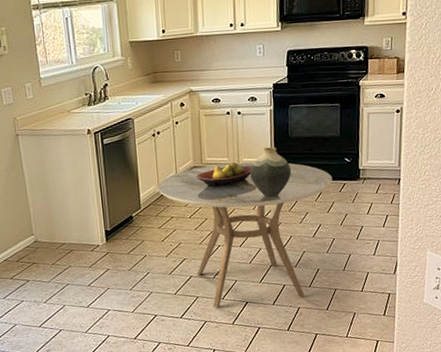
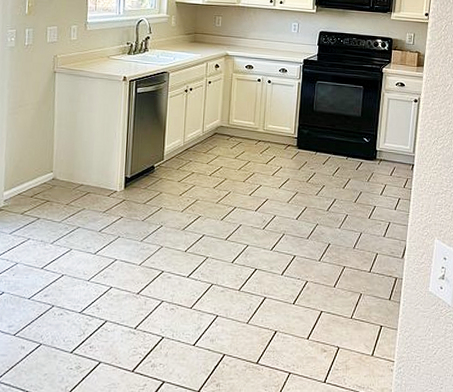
dining table: present [158,162,333,307] -> none [183,127,351,271]
fruit bowl: present [195,161,252,188] -> none [221,126,276,149]
vase: present [250,147,292,198] -> none [273,117,313,166]

